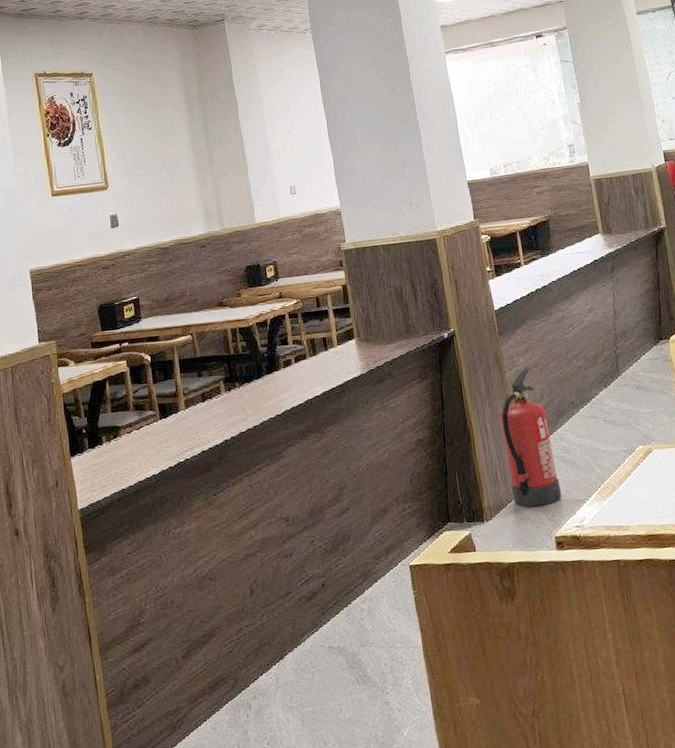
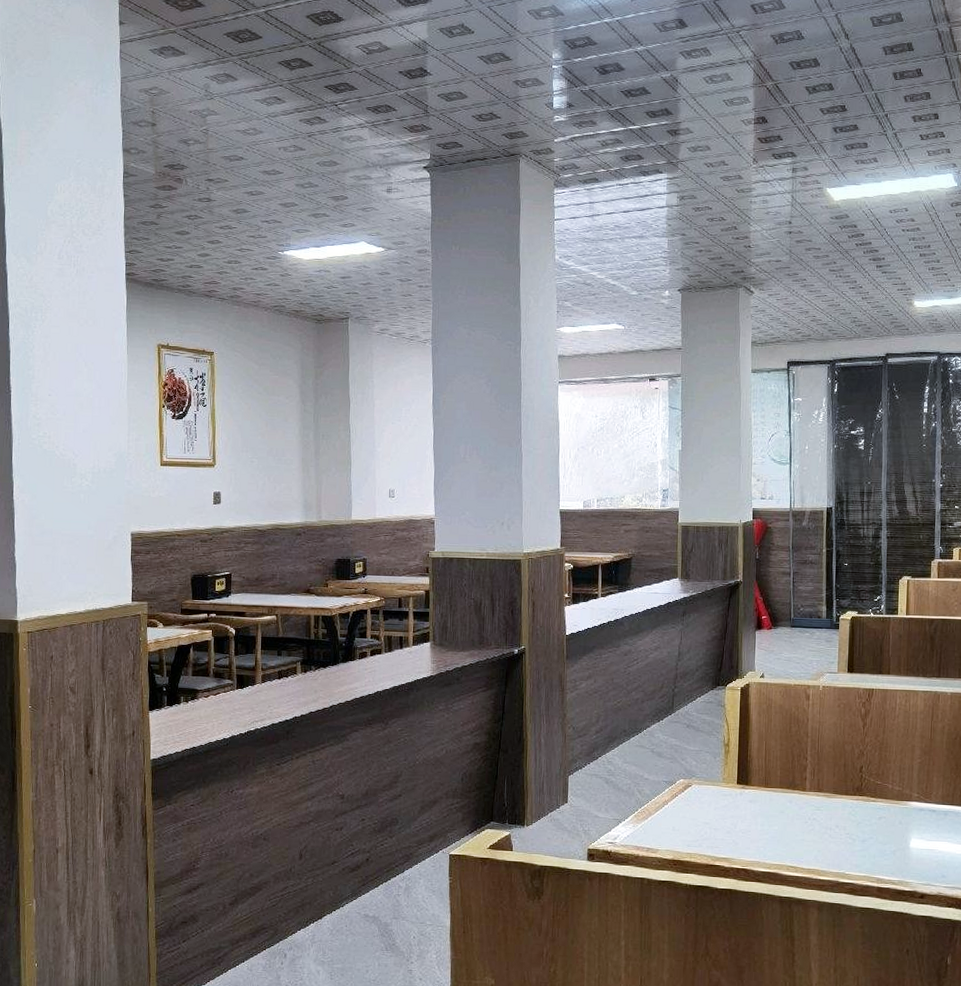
fire extinguisher: present [500,367,562,507] -> none [554,692,601,820]

